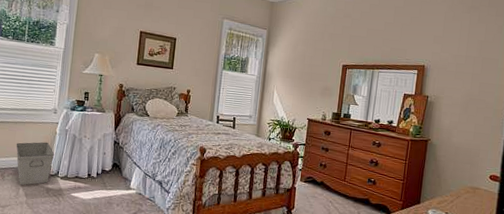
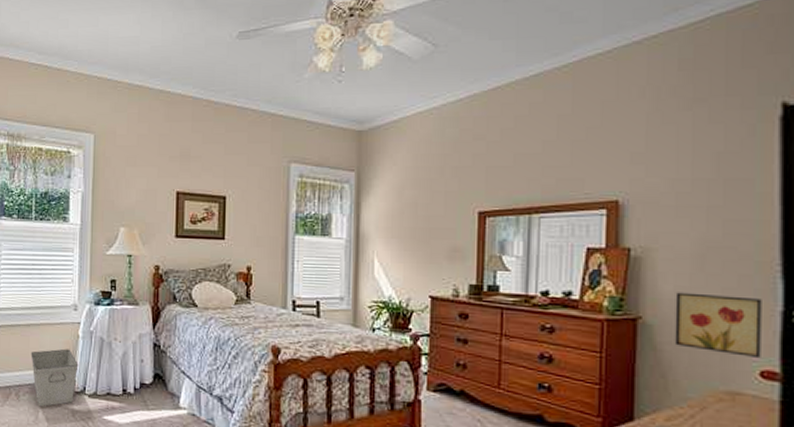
wall art: none [447,125,495,168] -> present [674,292,762,359]

